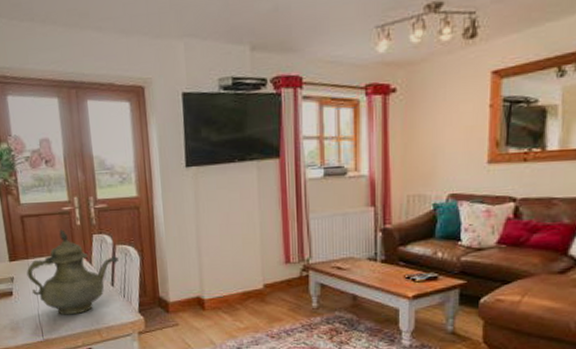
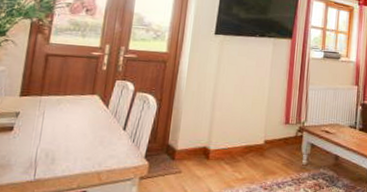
teapot: present [26,229,119,315] -> none [35,72,136,156]

